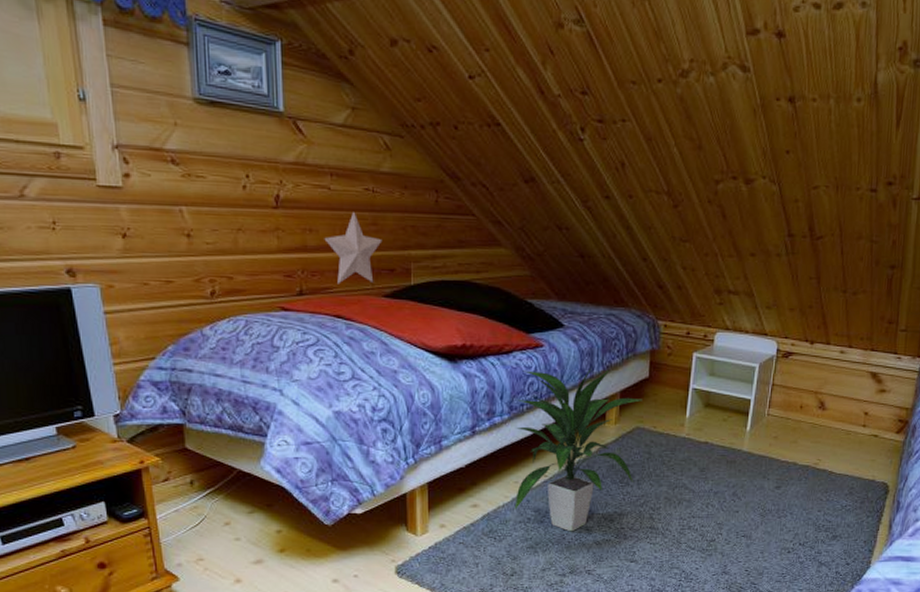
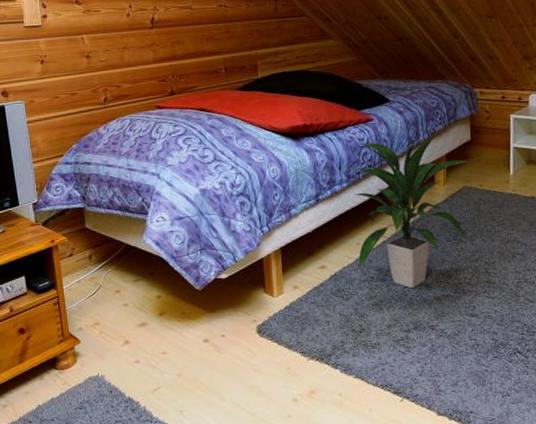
decorative star: present [324,212,382,284] -> none [189,24,234,83]

